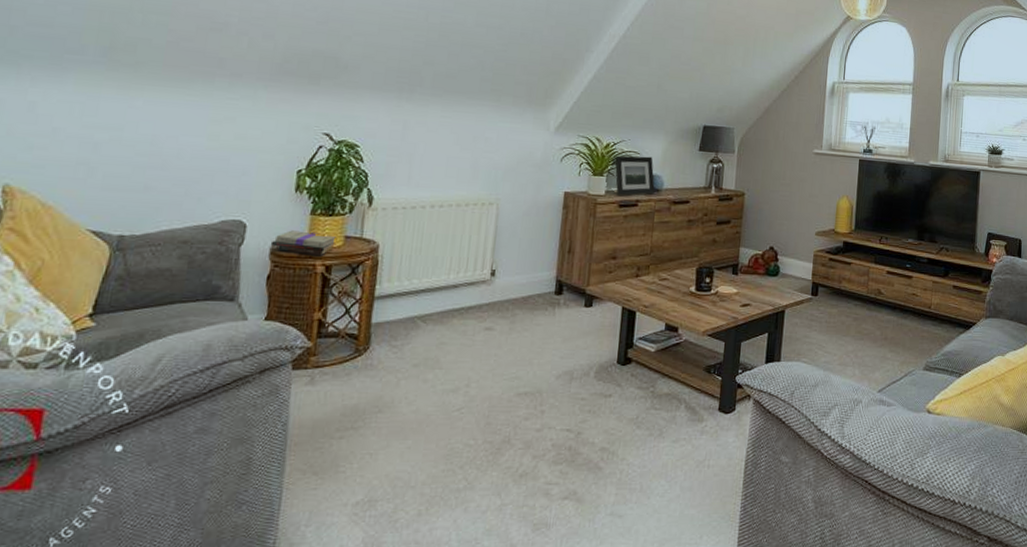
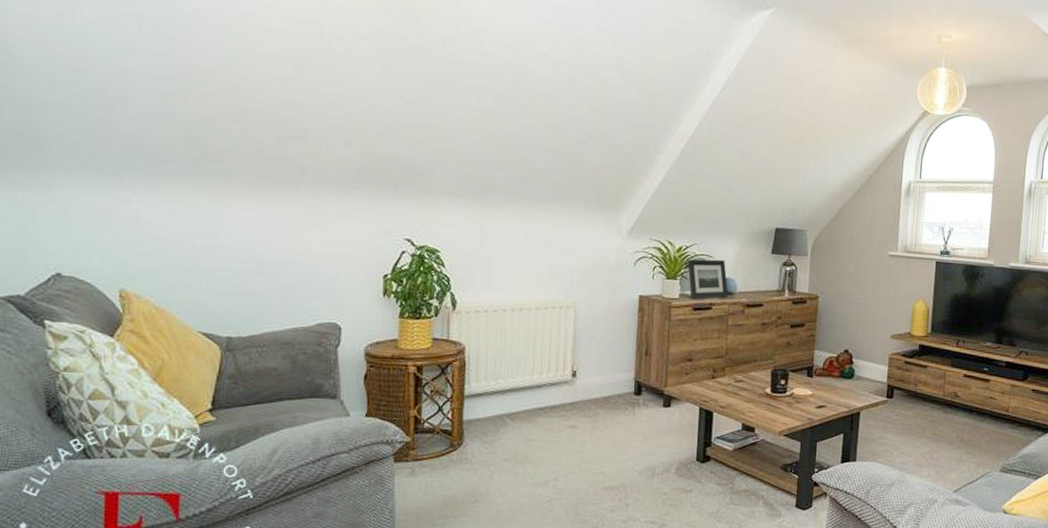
books: present [270,230,336,256] -> none [364,332,425,357]

